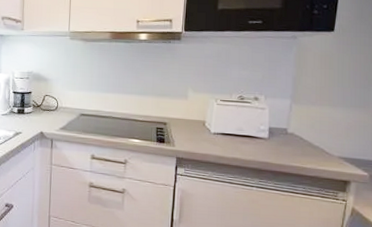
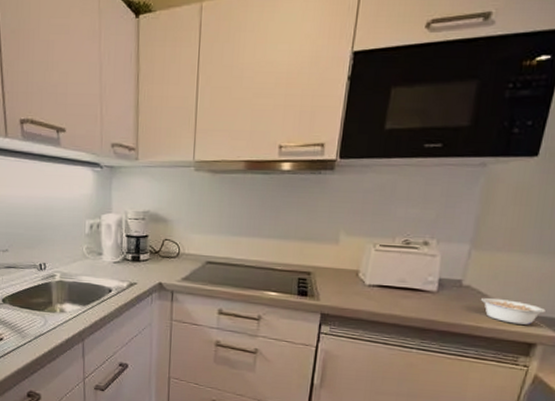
legume: none [303,142,354,165] -> present [480,297,546,325]

